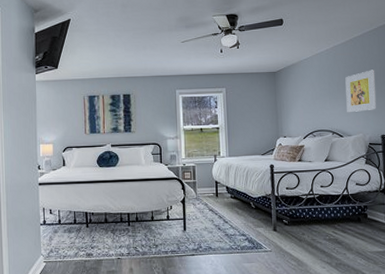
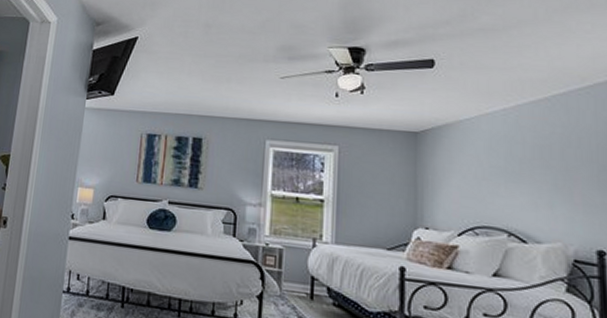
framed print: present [345,70,377,113] -> none [534,146,590,209]

